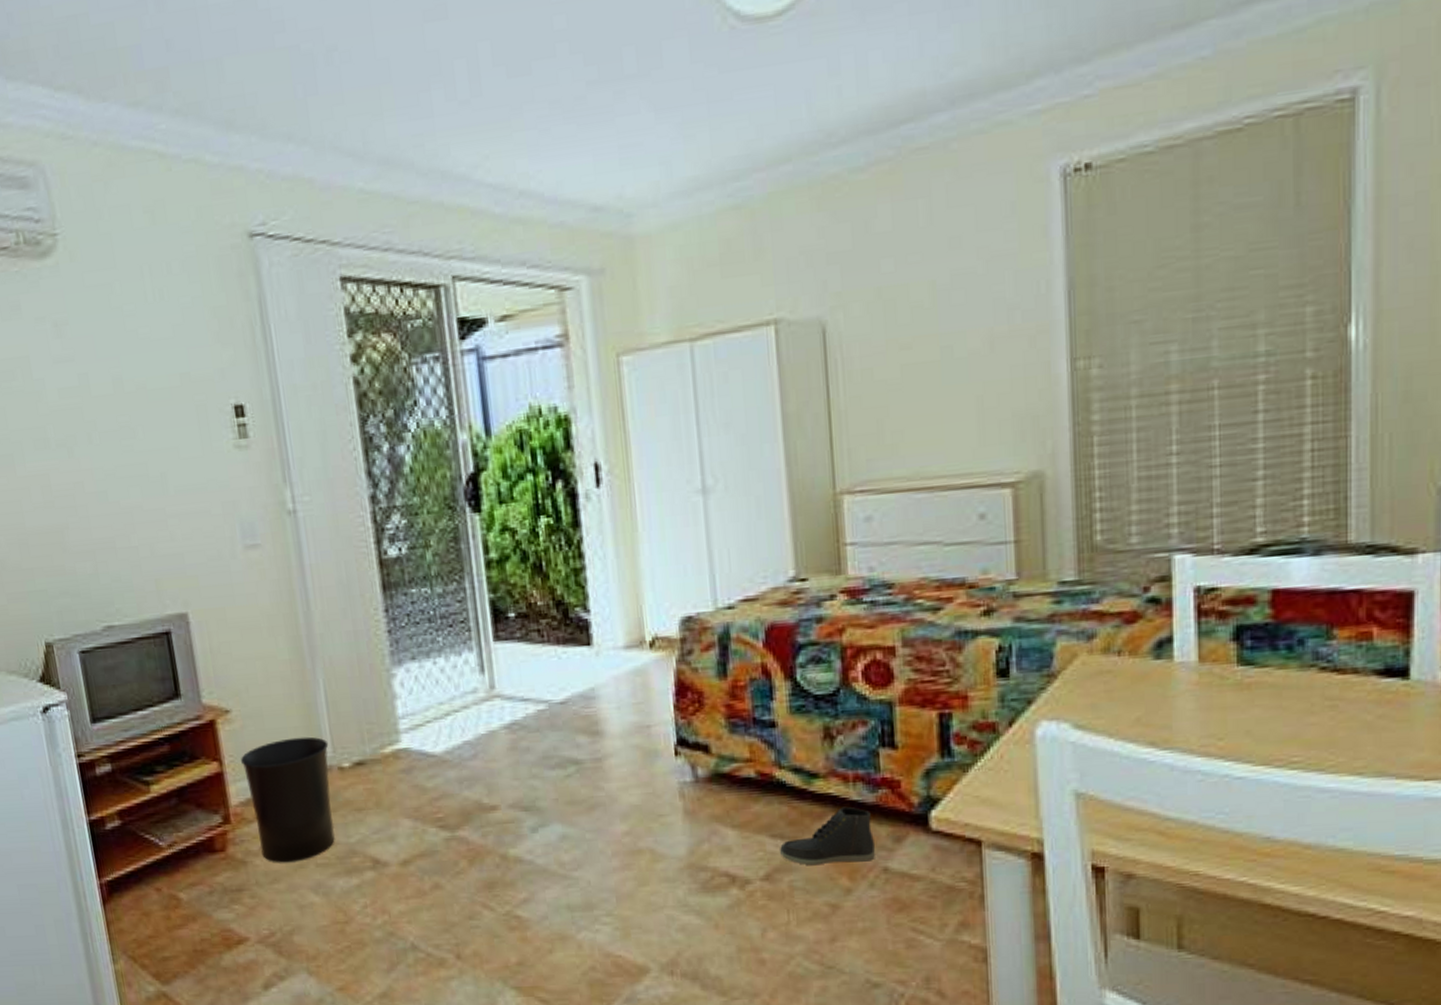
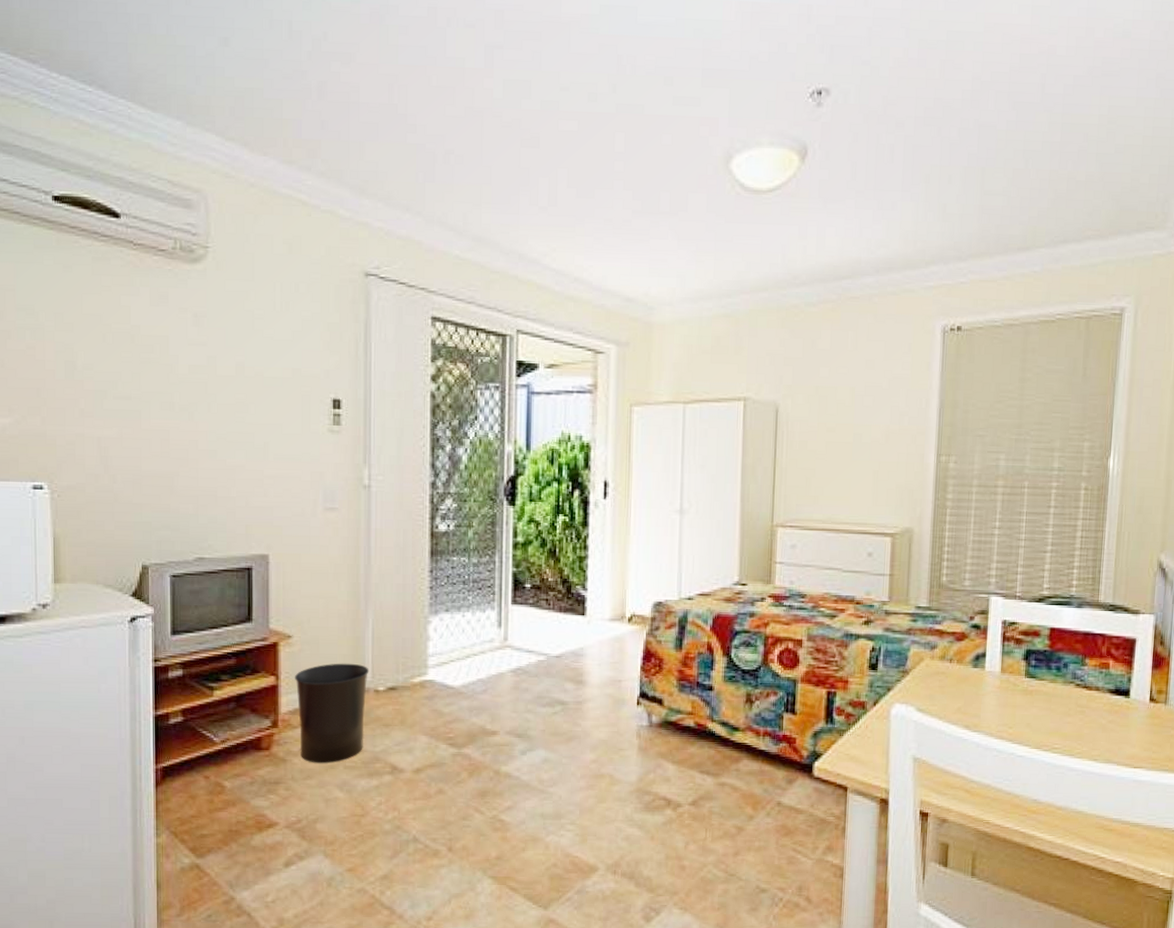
sneaker: present [779,806,875,865] -> none [704,754,773,796]

